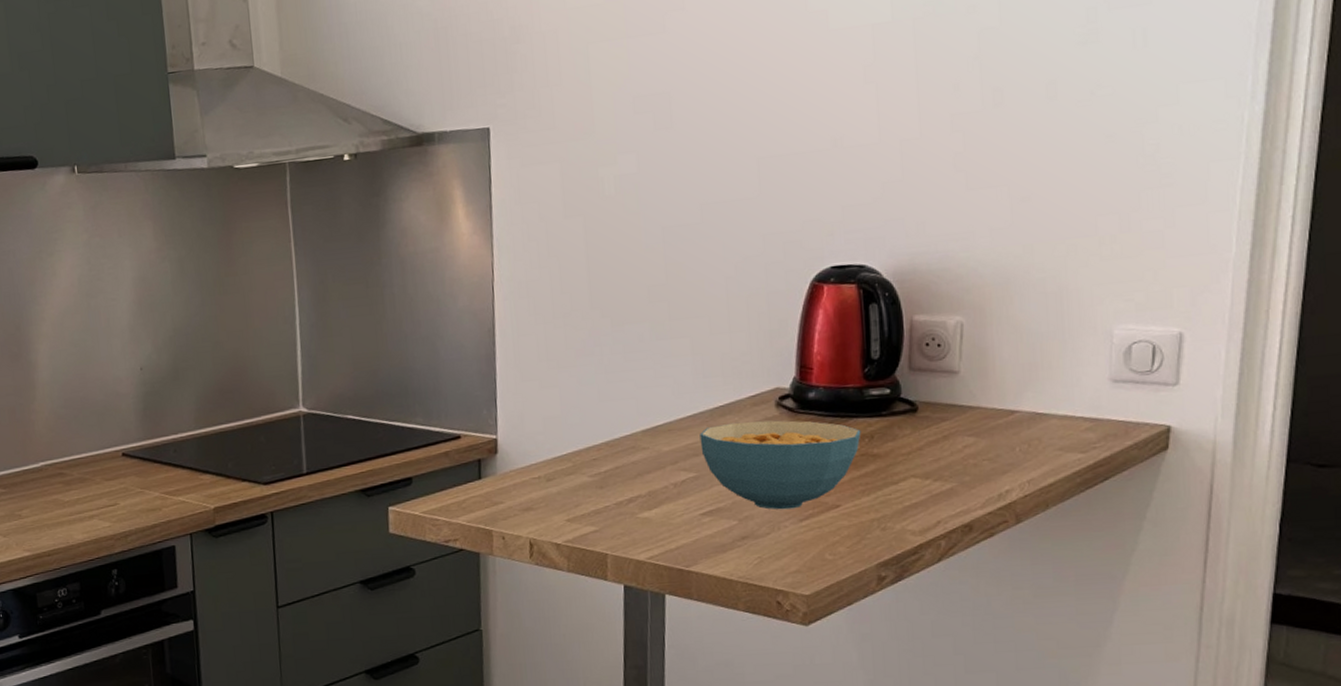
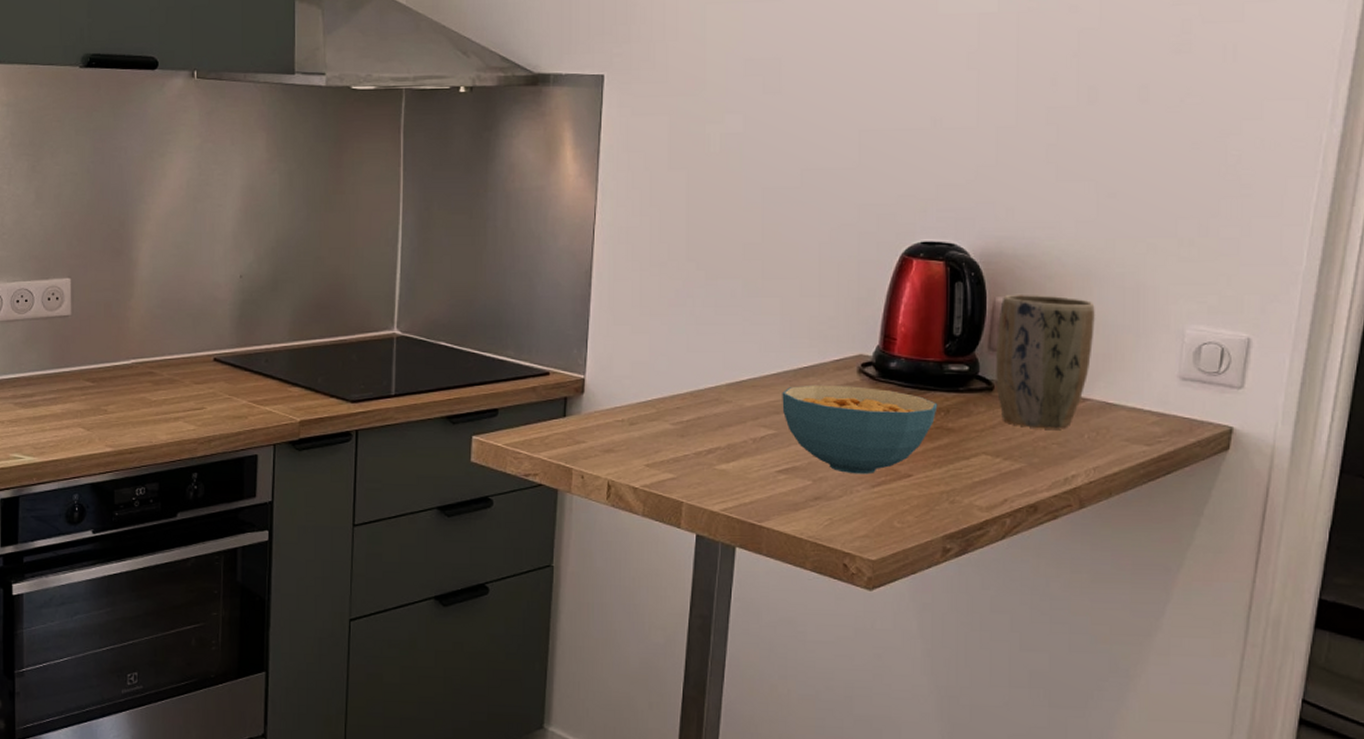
plant pot: none [917,308,1018,447] -> present [996,294,1095,429]

